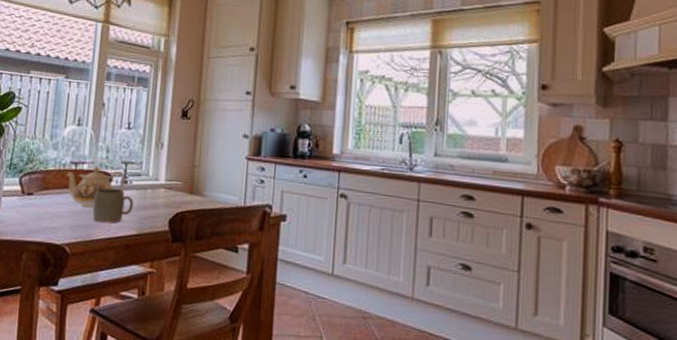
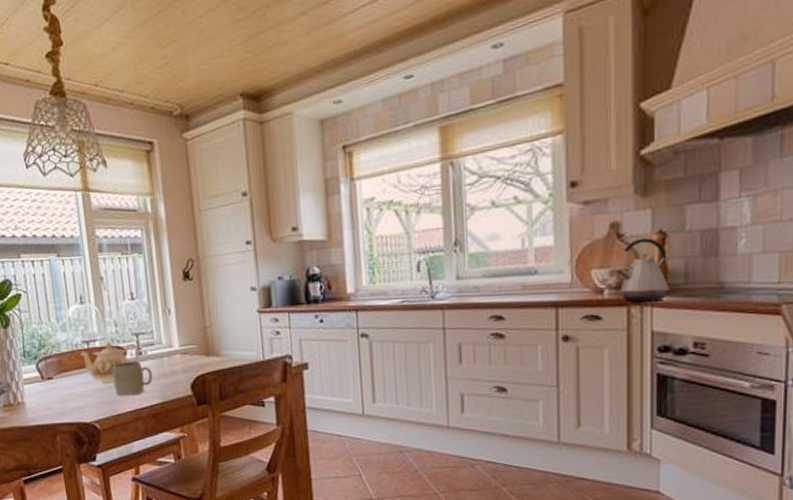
kettle: none [576,143,624,204] -> present [615,238,670,303]

